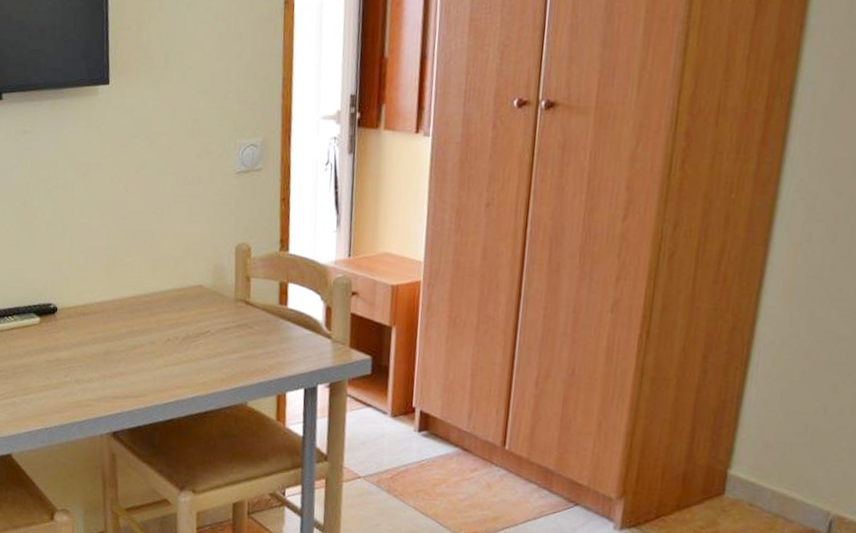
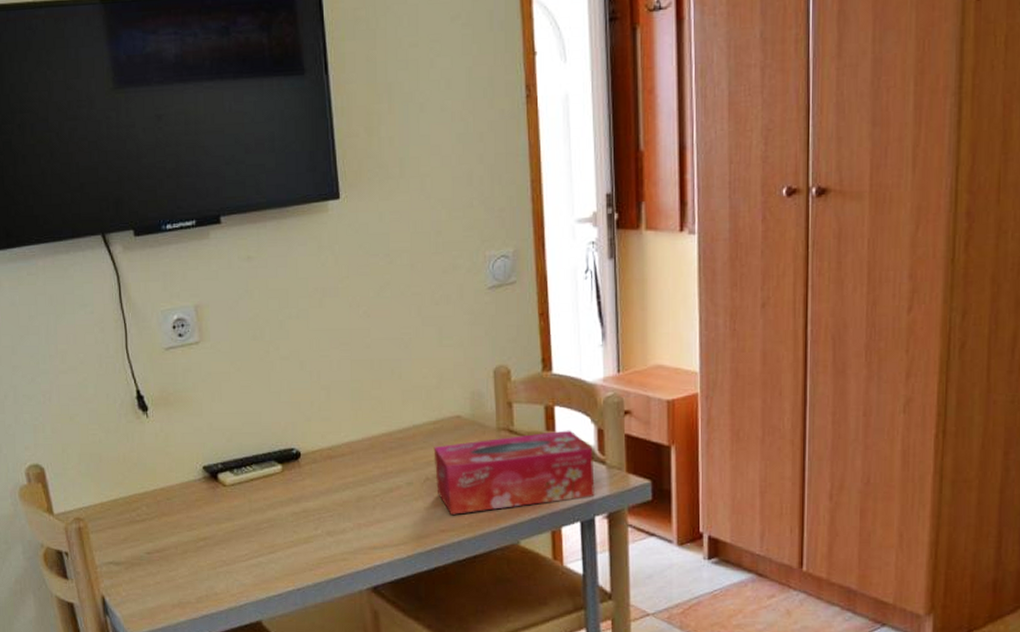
tissue box: none [176,305,321,374] -> present [433,430,596,515]

